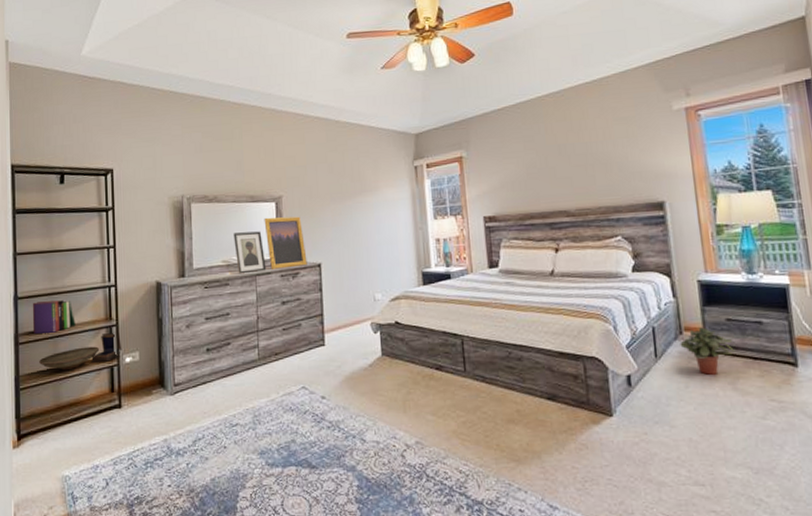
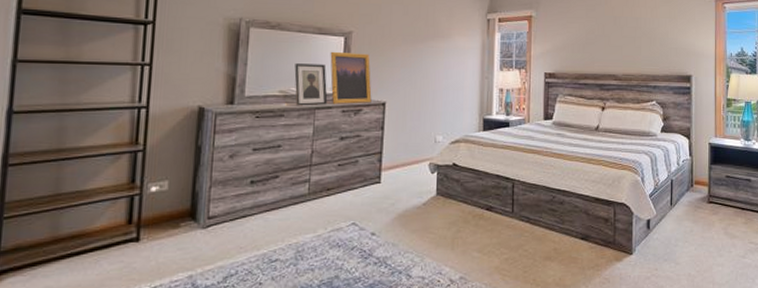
books: present [32,300,76,334] -> none [30,118,90,155]
decorative bowl: present [39,346,100,371] -> none [34,172,119,198]
decorative box: present [90,333,121,363] -> none [104,159,148,190]
potted plant: present [680,327,734,375] -> none [690,182,729,221]

